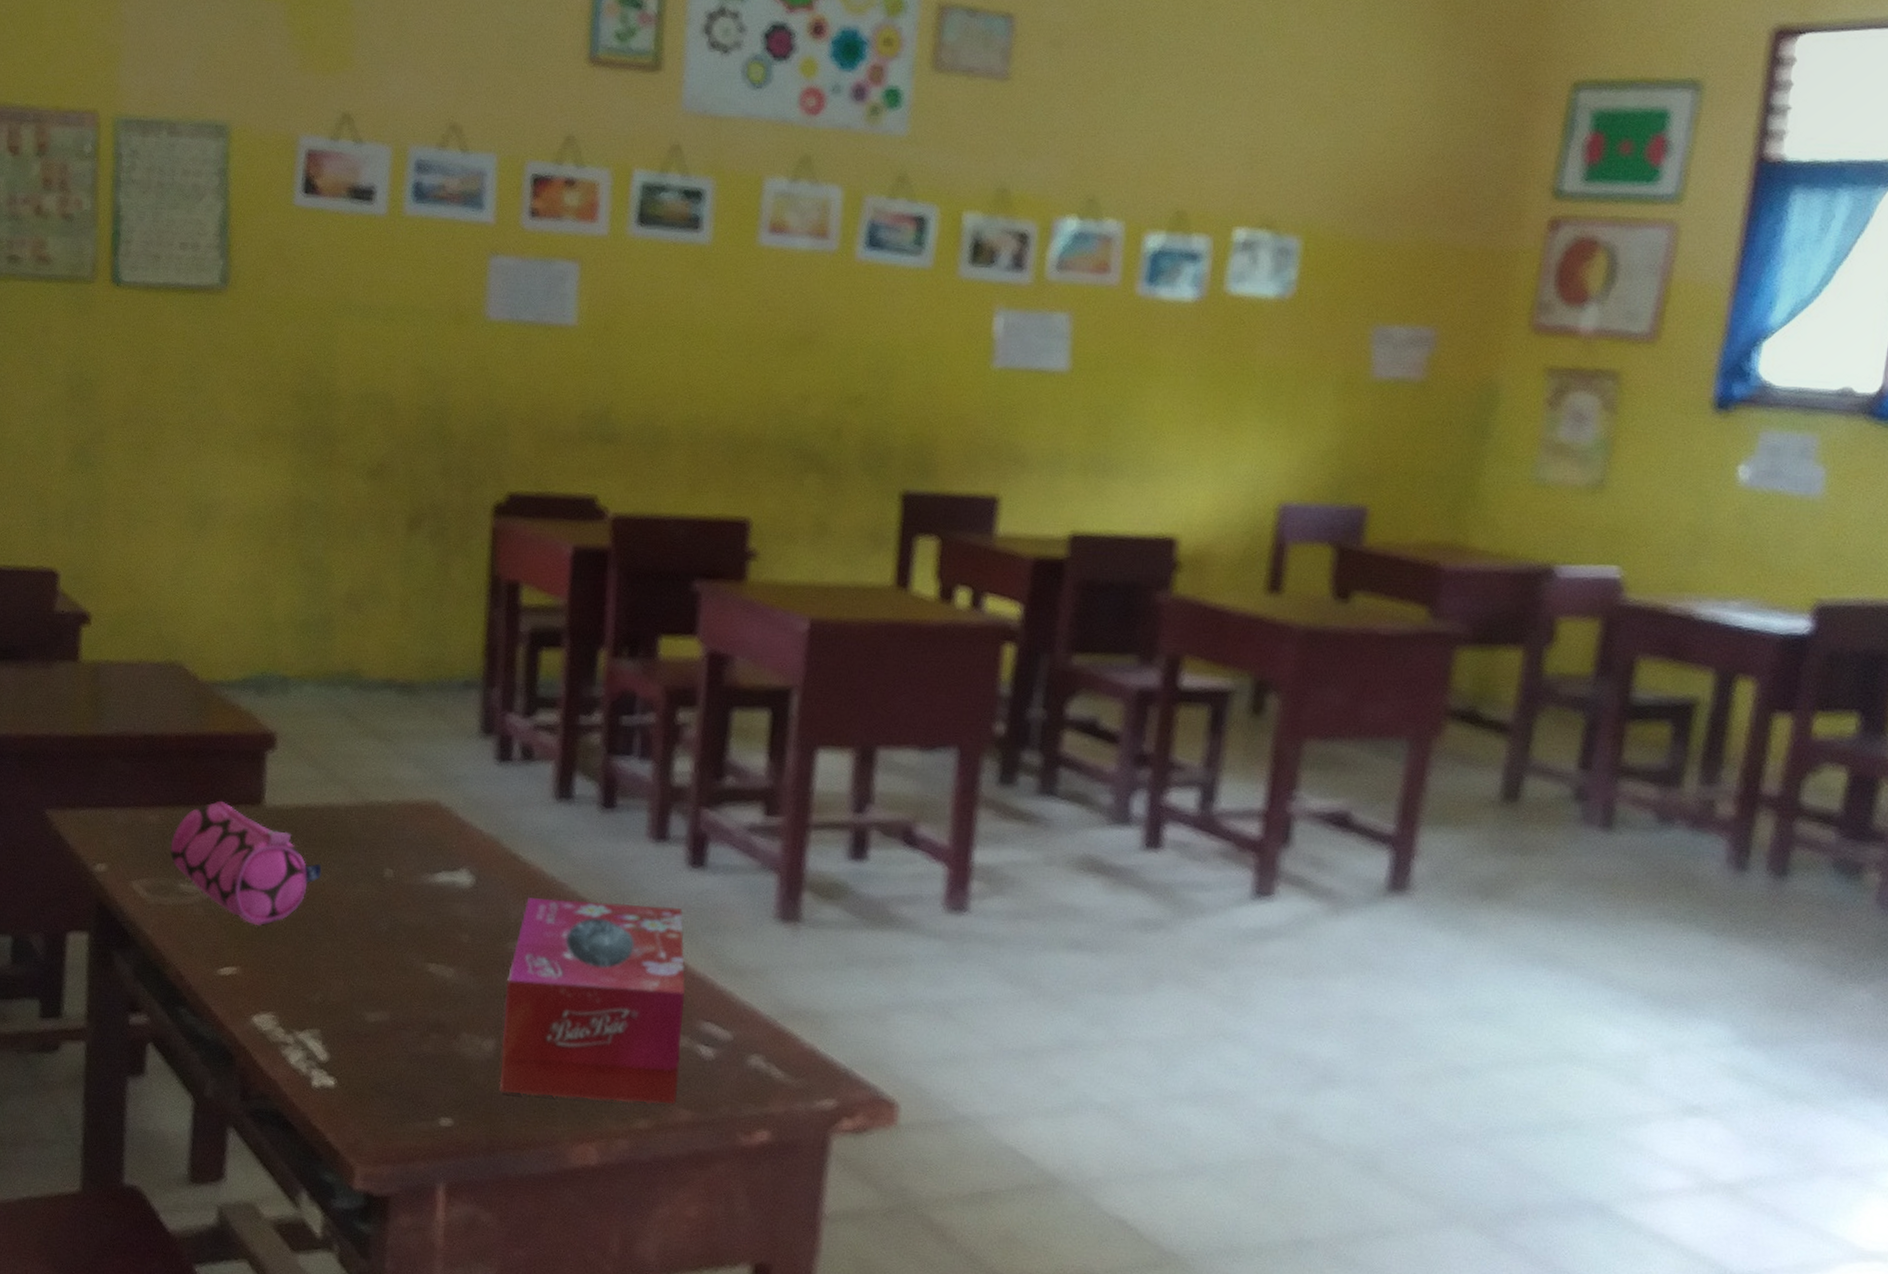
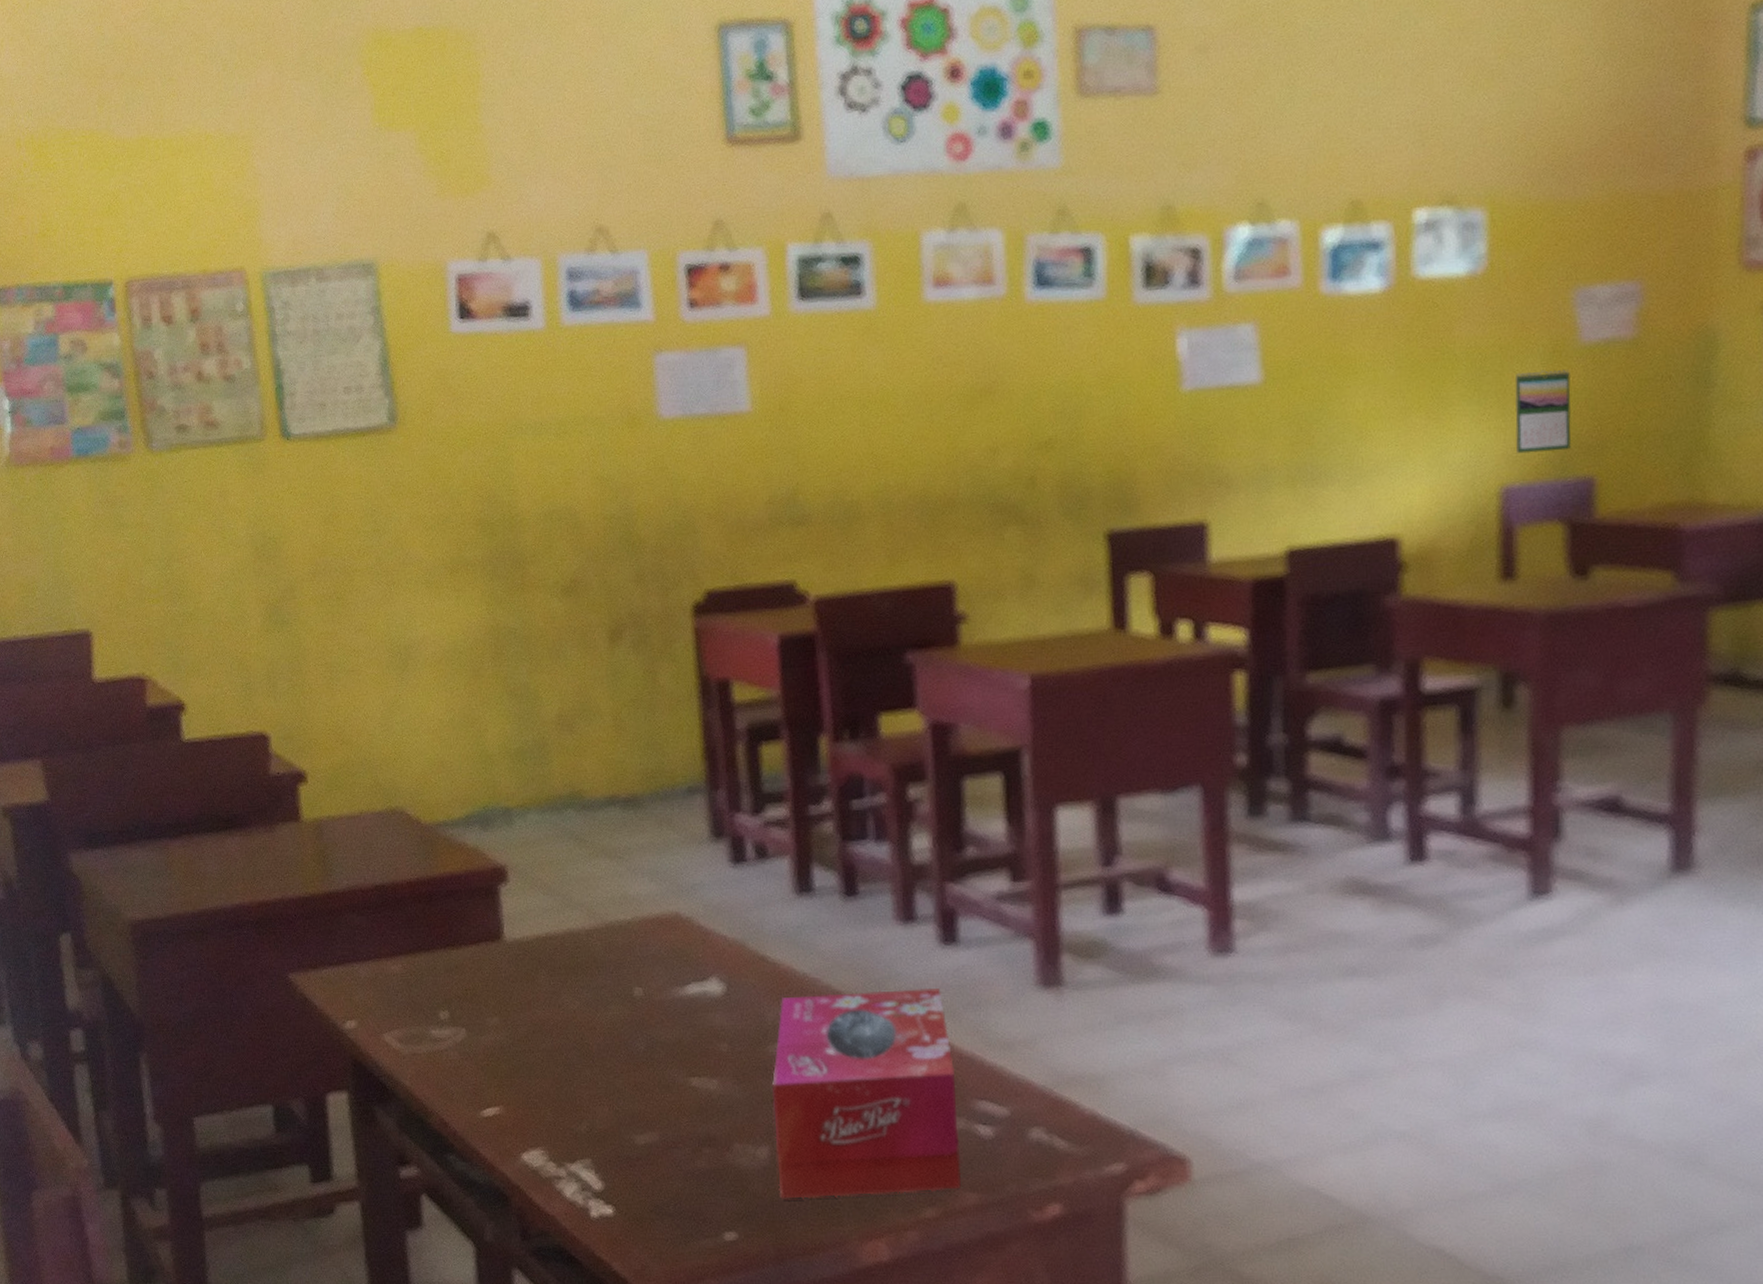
pencil case: present [169,800,322,927] -> none [416,941,571,1063]
calendar: none [1298,397,1359,478] -> present [1514,370,1572,454]

